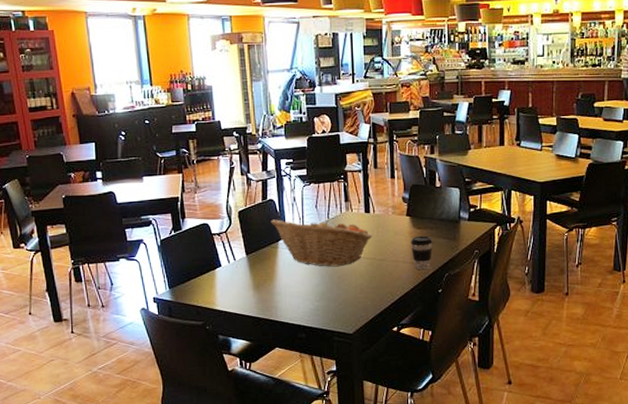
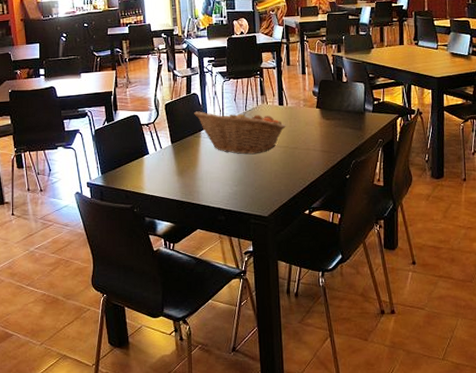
coffee cup: present [410,235,433,269] -> none [320,126,341,157]

